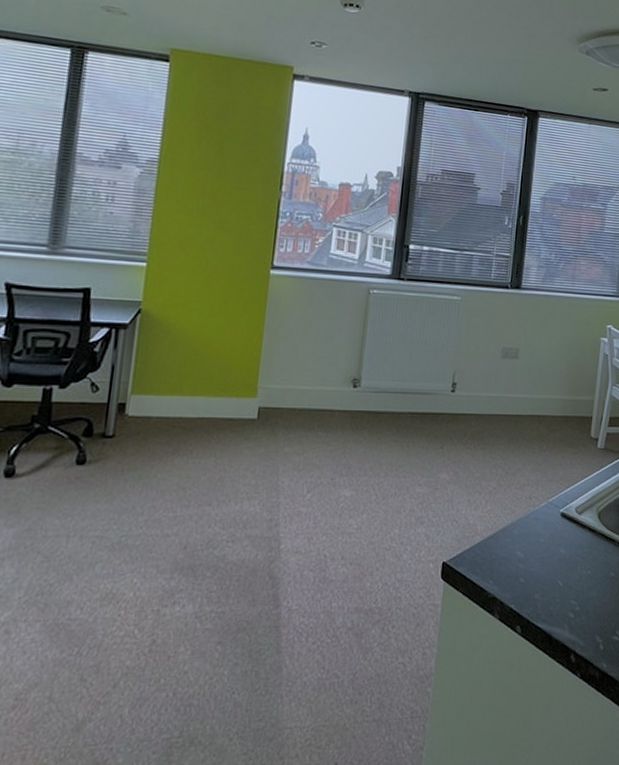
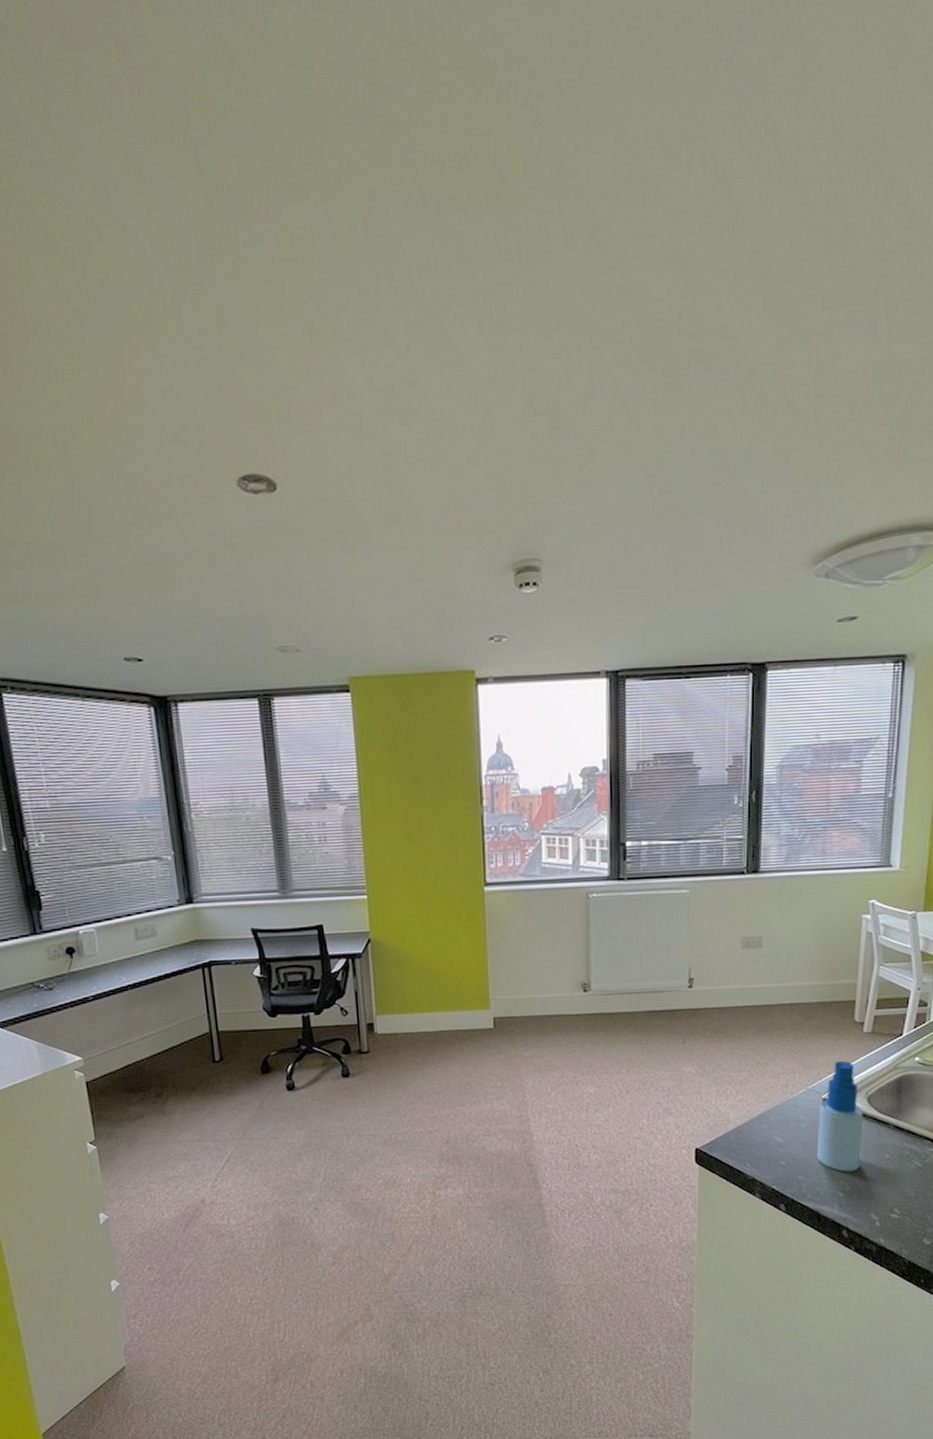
spray bottle: none [552,475,594,591] -> present [816,1060,864,1172]

